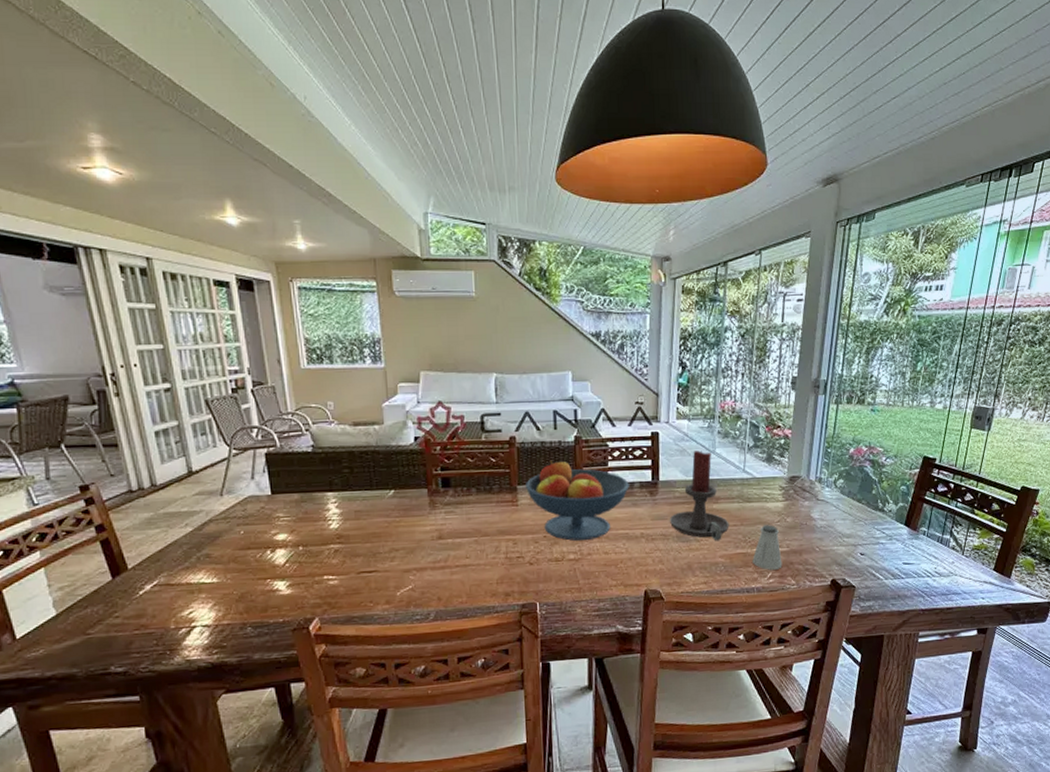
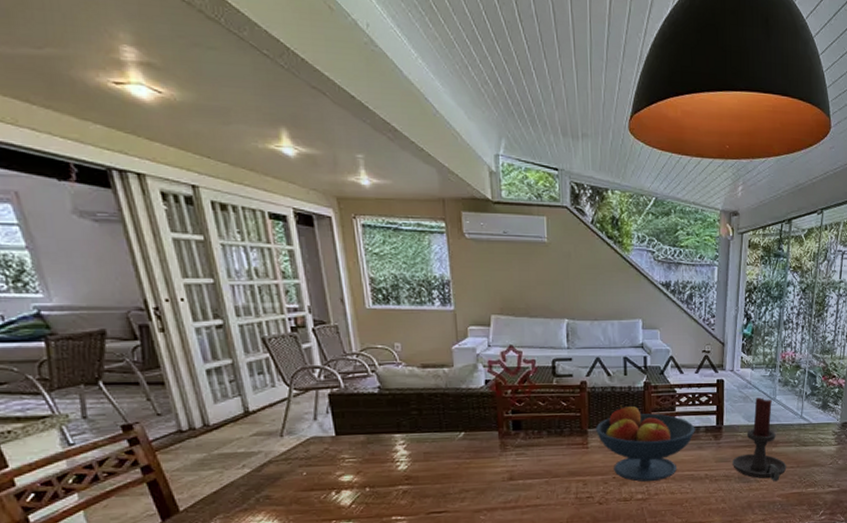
saltshaker: present [752,525,783,570] -> none [806,467,833,508]

